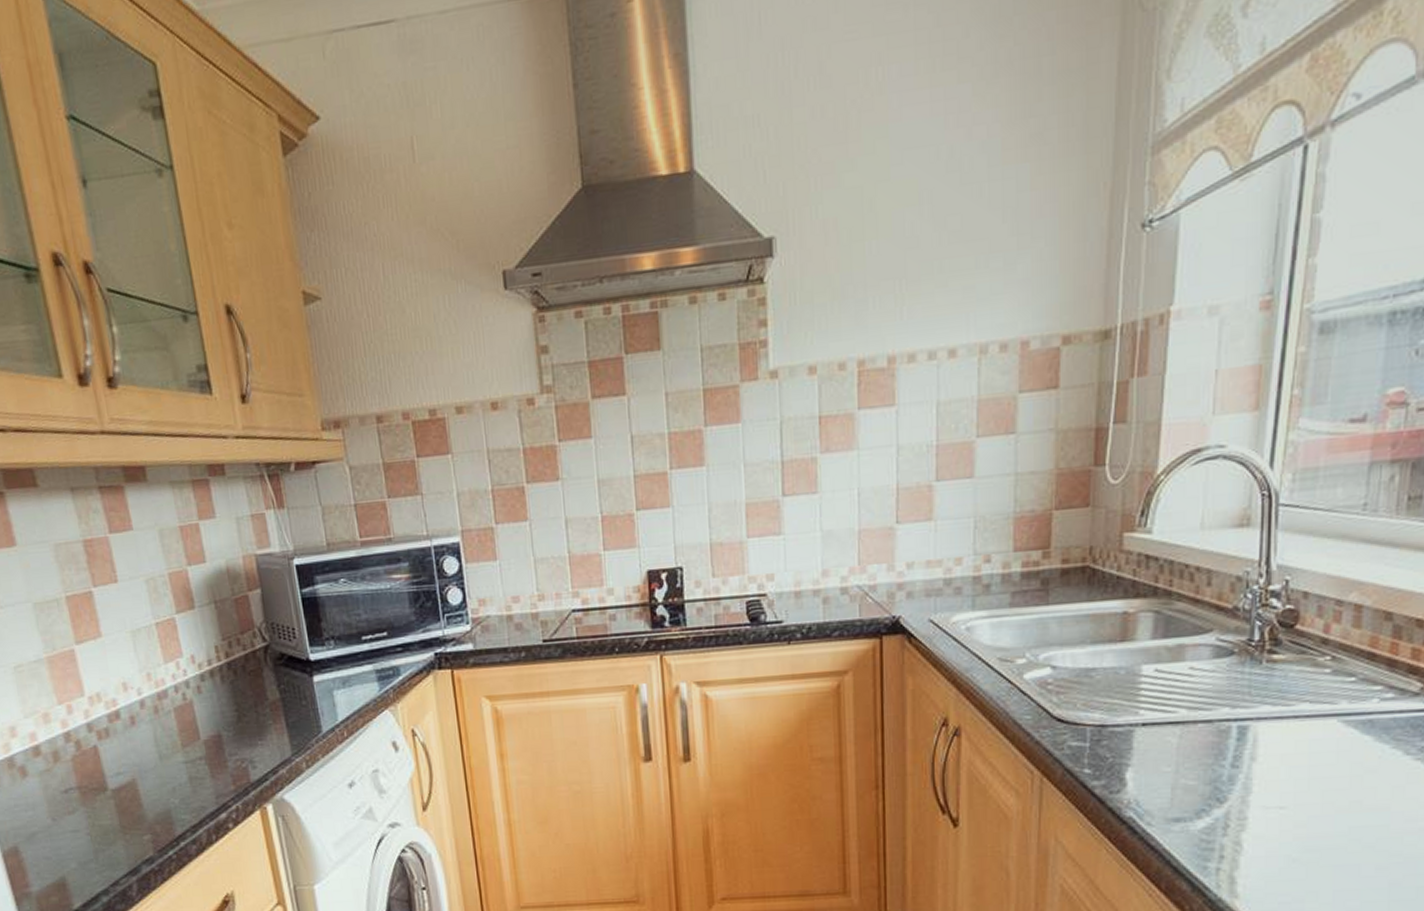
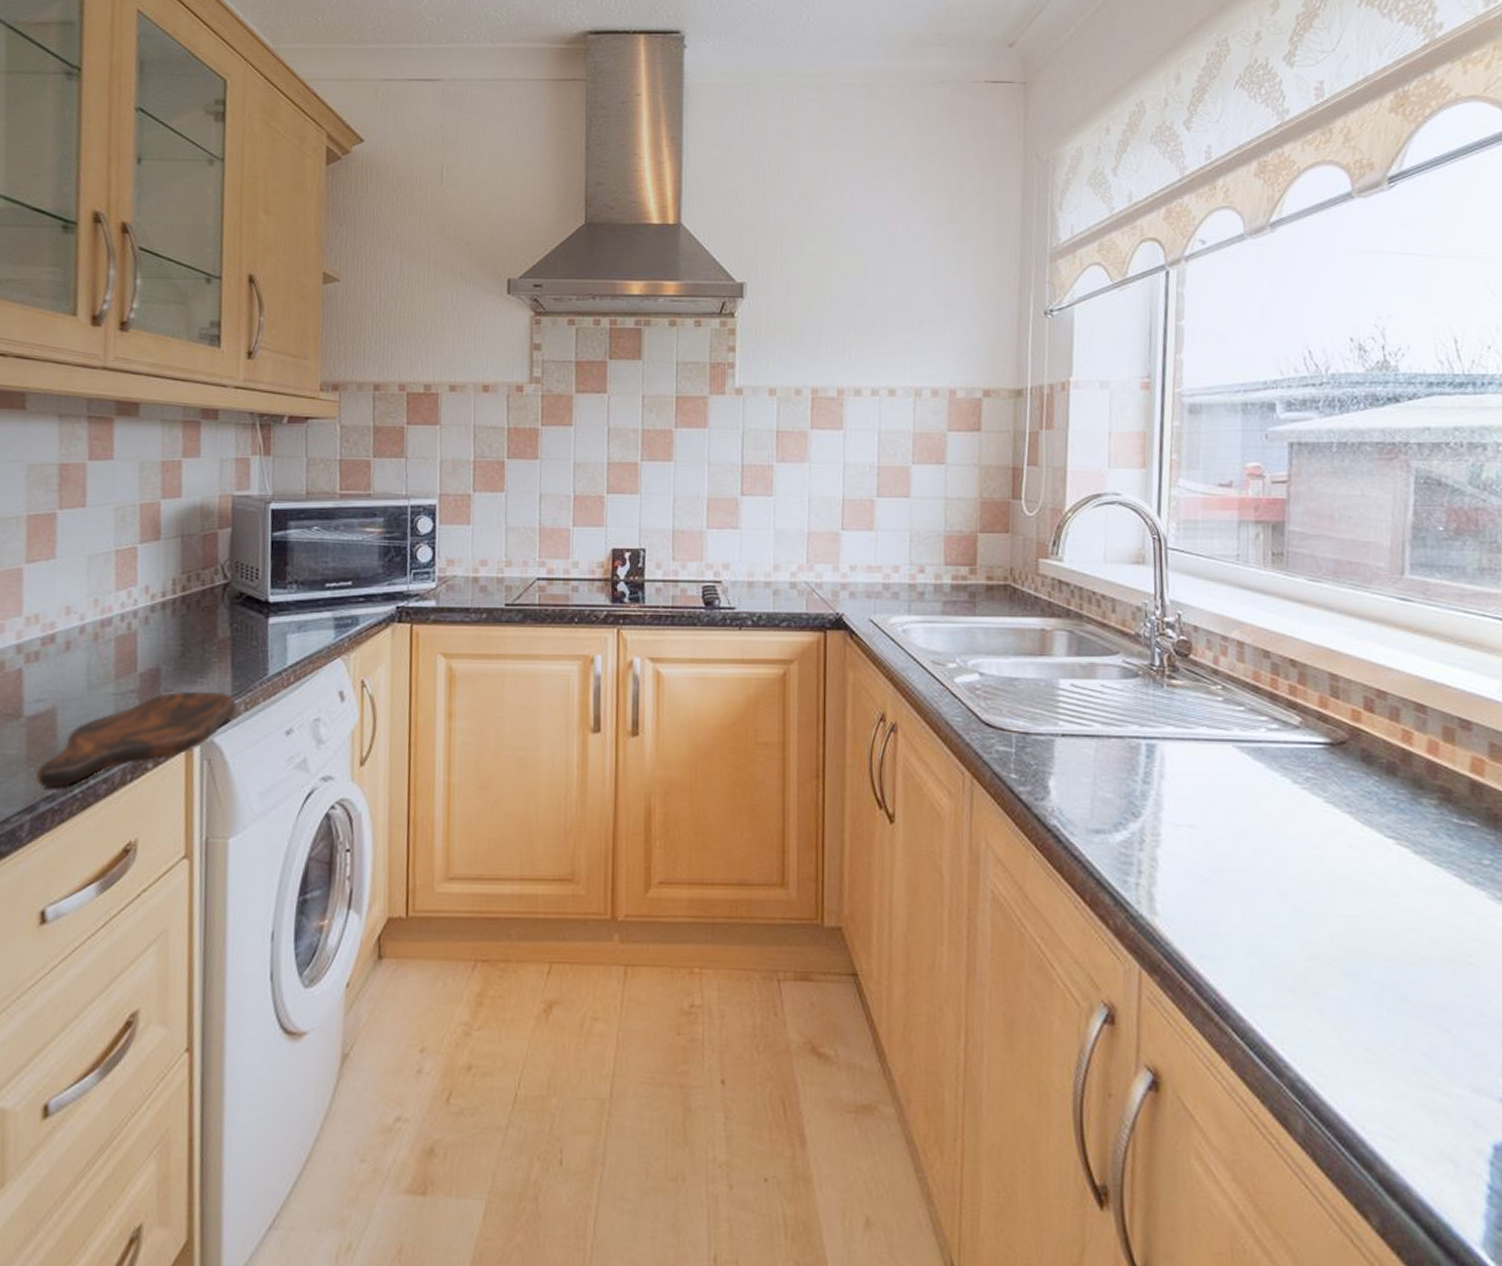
cutting board: none [132,751,299,851] -> present [36,691,236,787]

